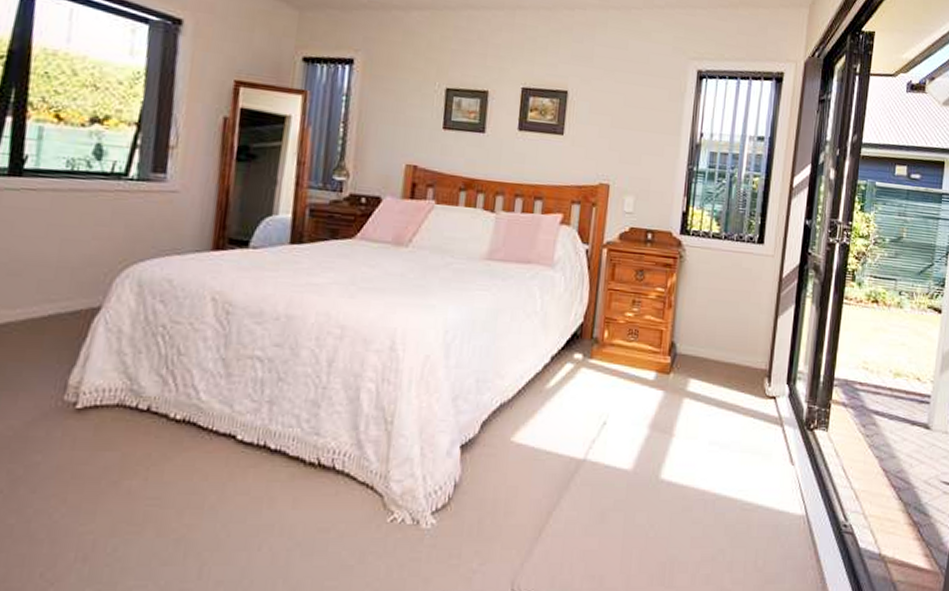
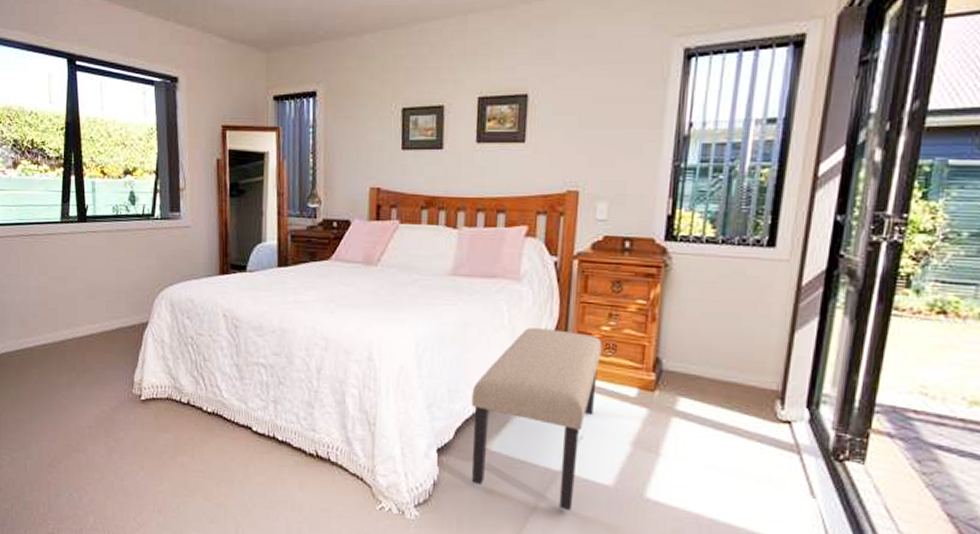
bench: none [496,313,626,501] -> present [471,327,602,511]

